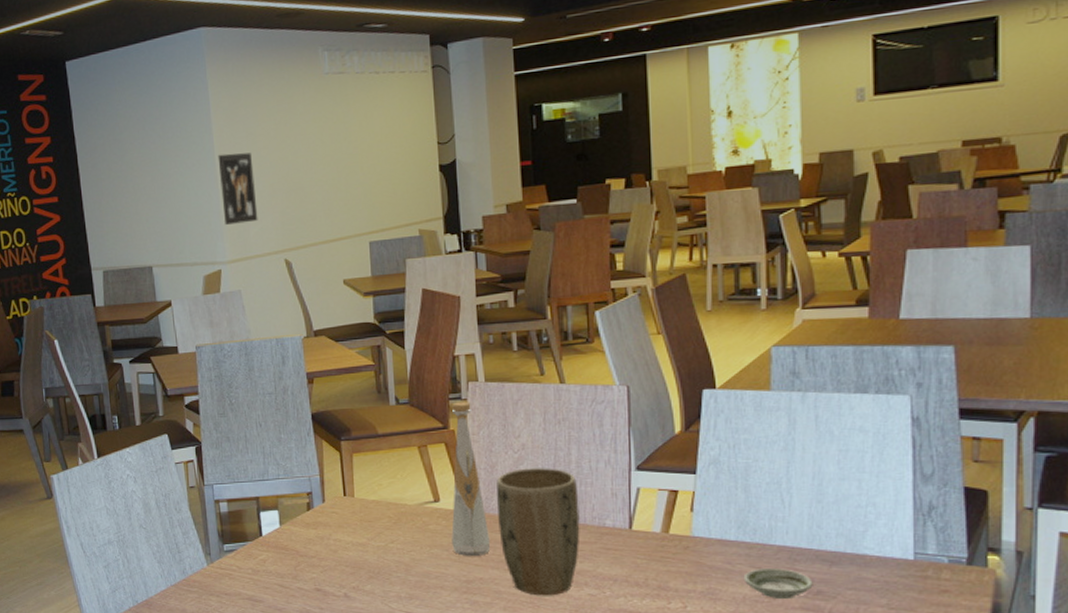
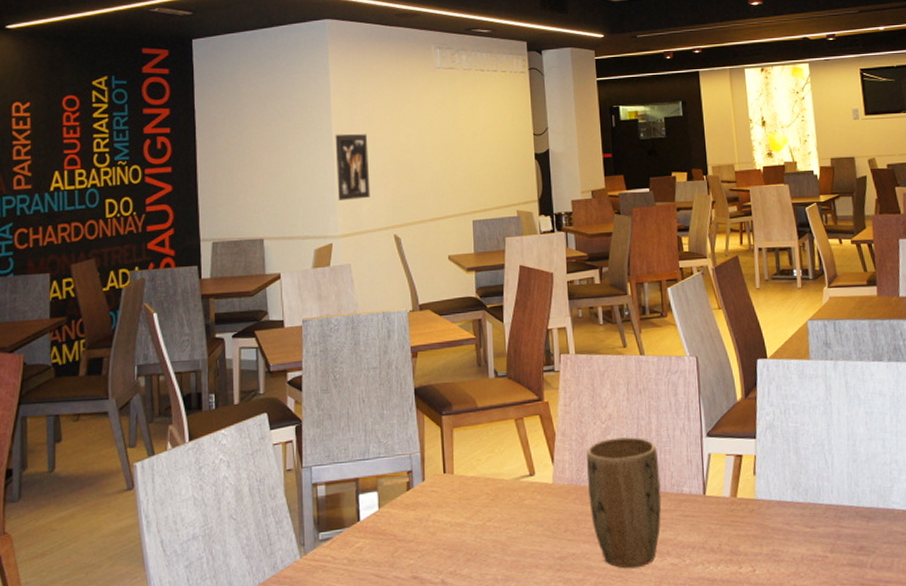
bottle: present [451,401,491,556] -> none [545,373,582,531]
saucer: present [743,569,813,600] -> none [800,526,856,557]

